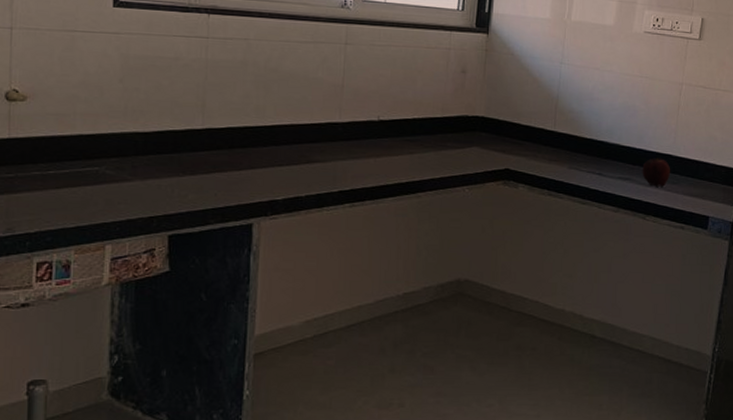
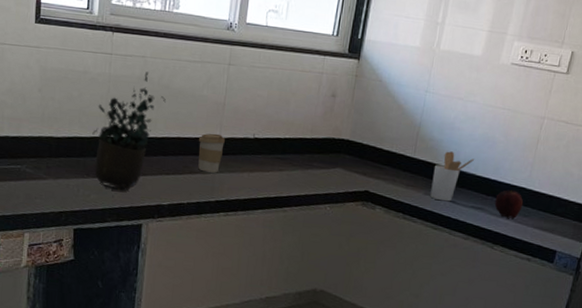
potted plant: none [188,55,275,188] -> present [92,72,166,191]
coffee cup: none [314,118,346,161] -> present [198,133,225,173]
utensil holder: none [575,122,618,174] -> present [430,151,475,202]

